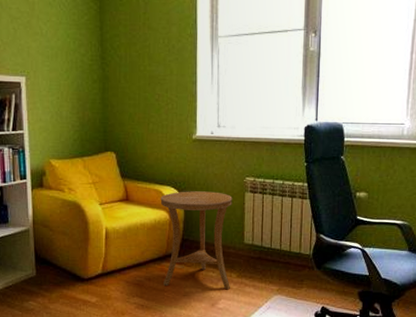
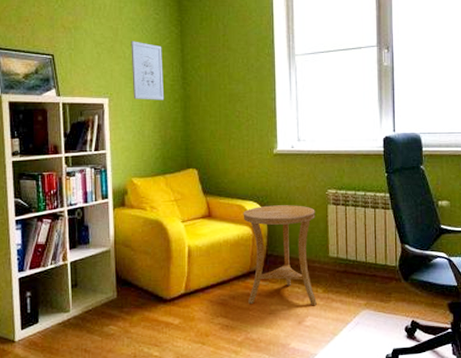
wall art: none [48,16,83,81] -> present [131,41,165,100]

